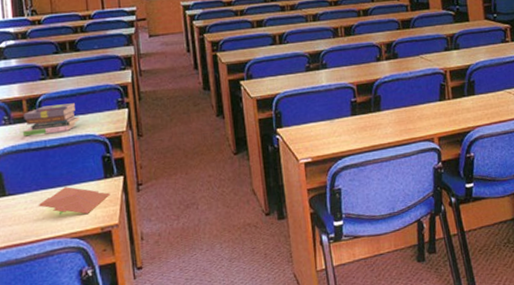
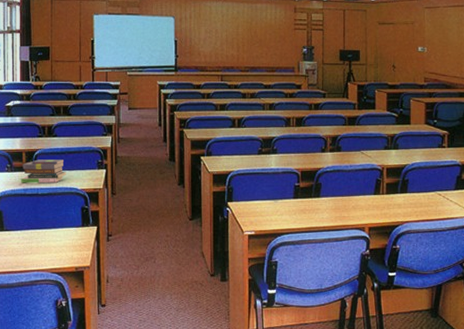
papers: present [38,187,110,215] -> none [28,230,85,255]

